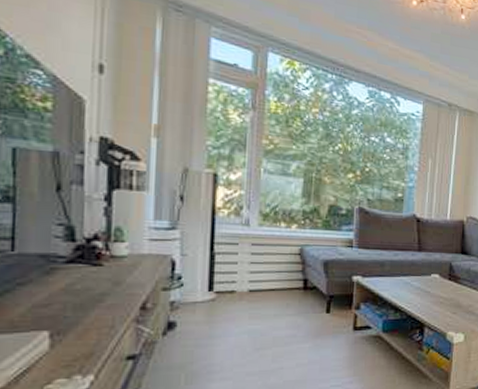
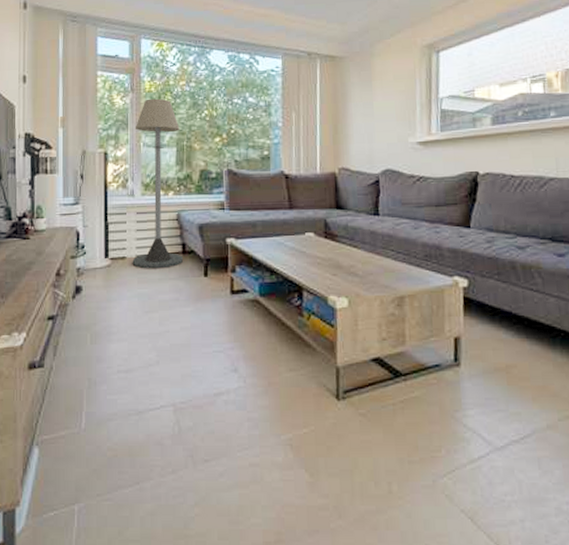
floor lamp: none [243,121,309,304] -> present [132,98,183,269]

